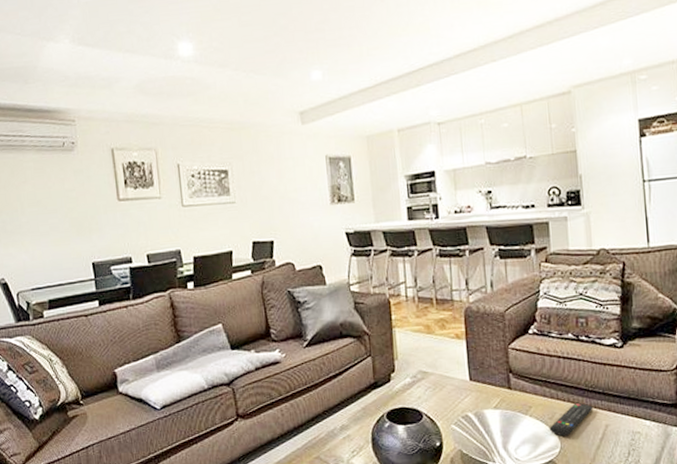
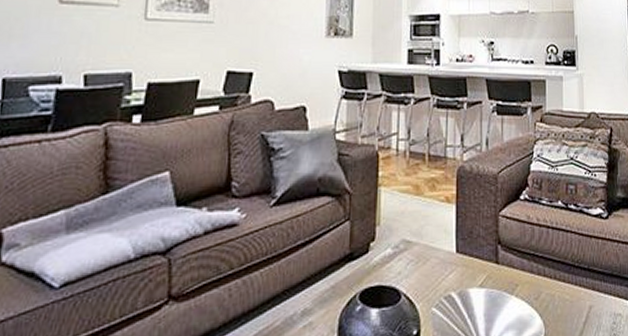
remote control: present [549,402,594,436] -> none [534,279,579,320]

